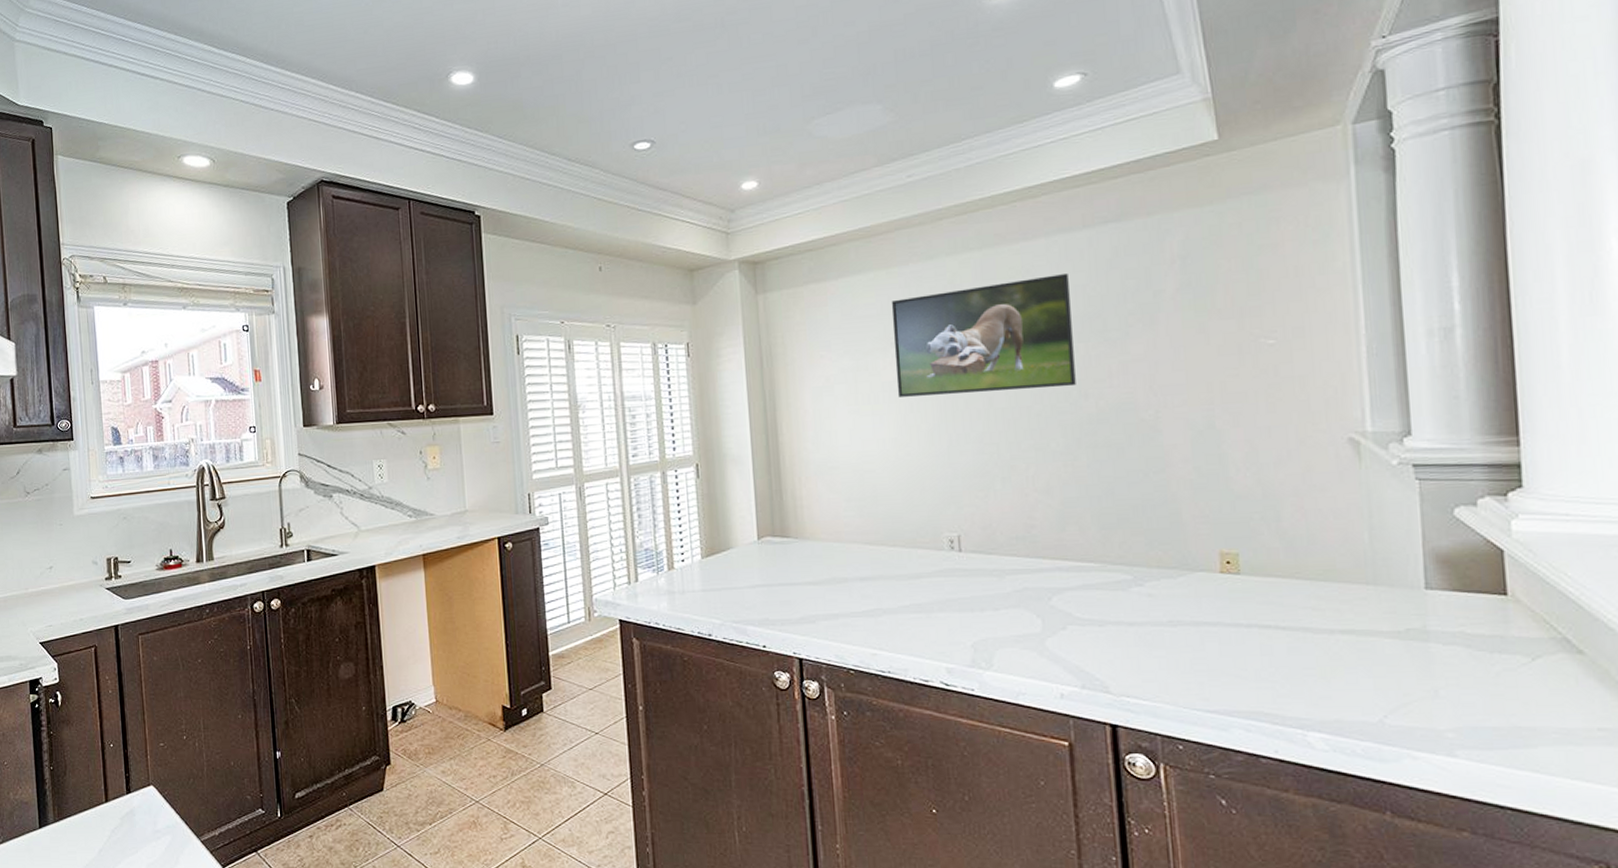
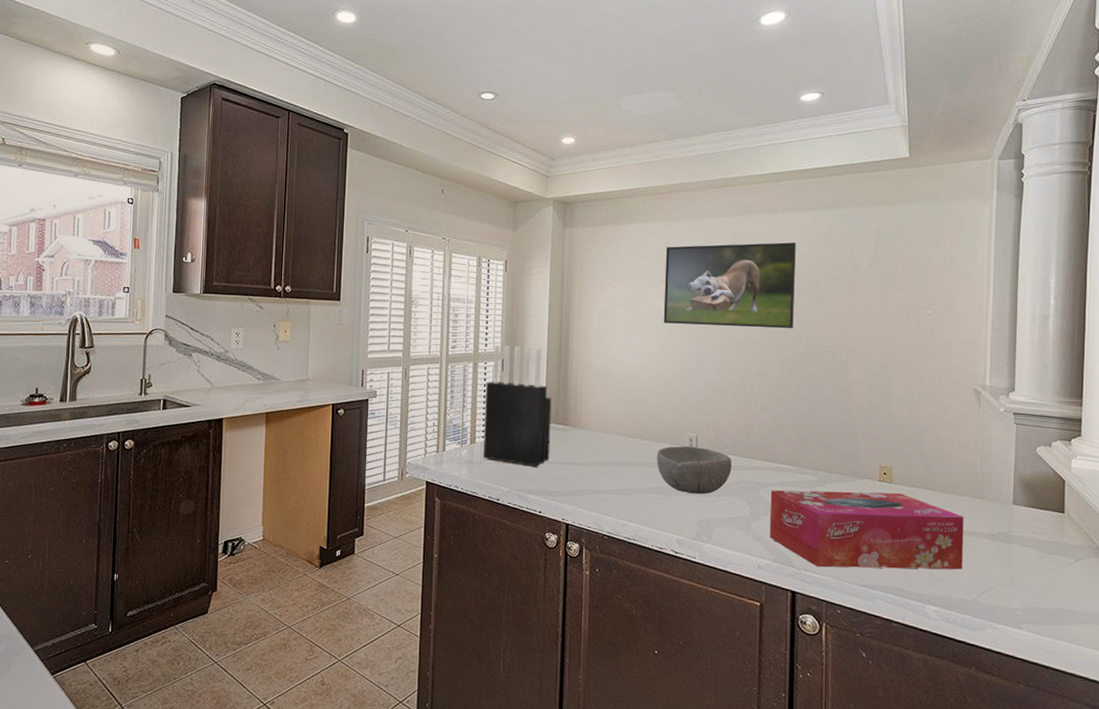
knife block: none [680,444,769,592] -> present [483,344,552,467]
bowl: none [908,549,1011,610] -> present [657,445,732,495]
tissue box: none [1067,587,1357,692] -> present [769,490,964,570]

